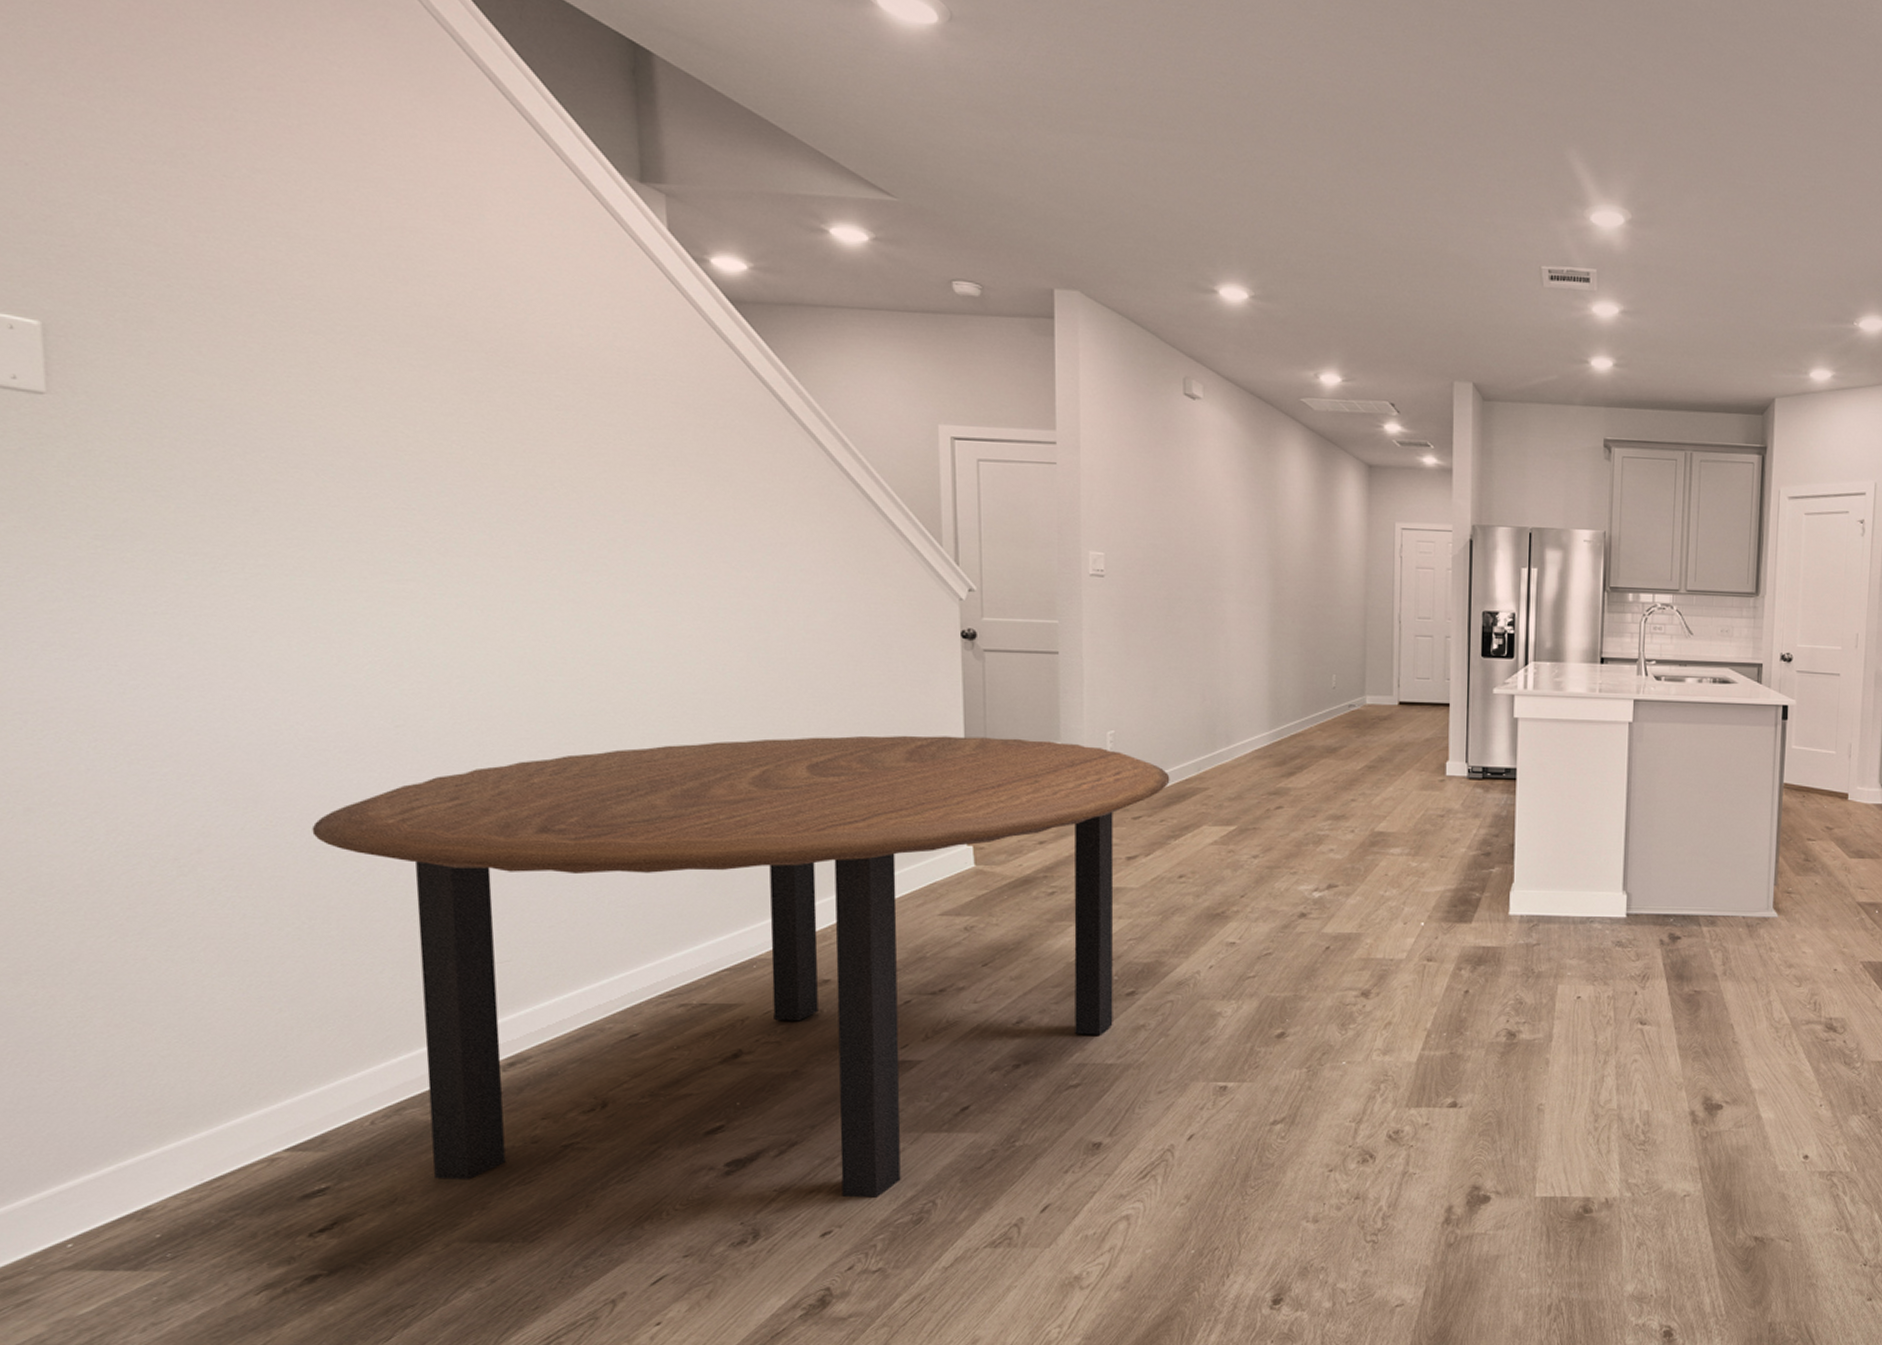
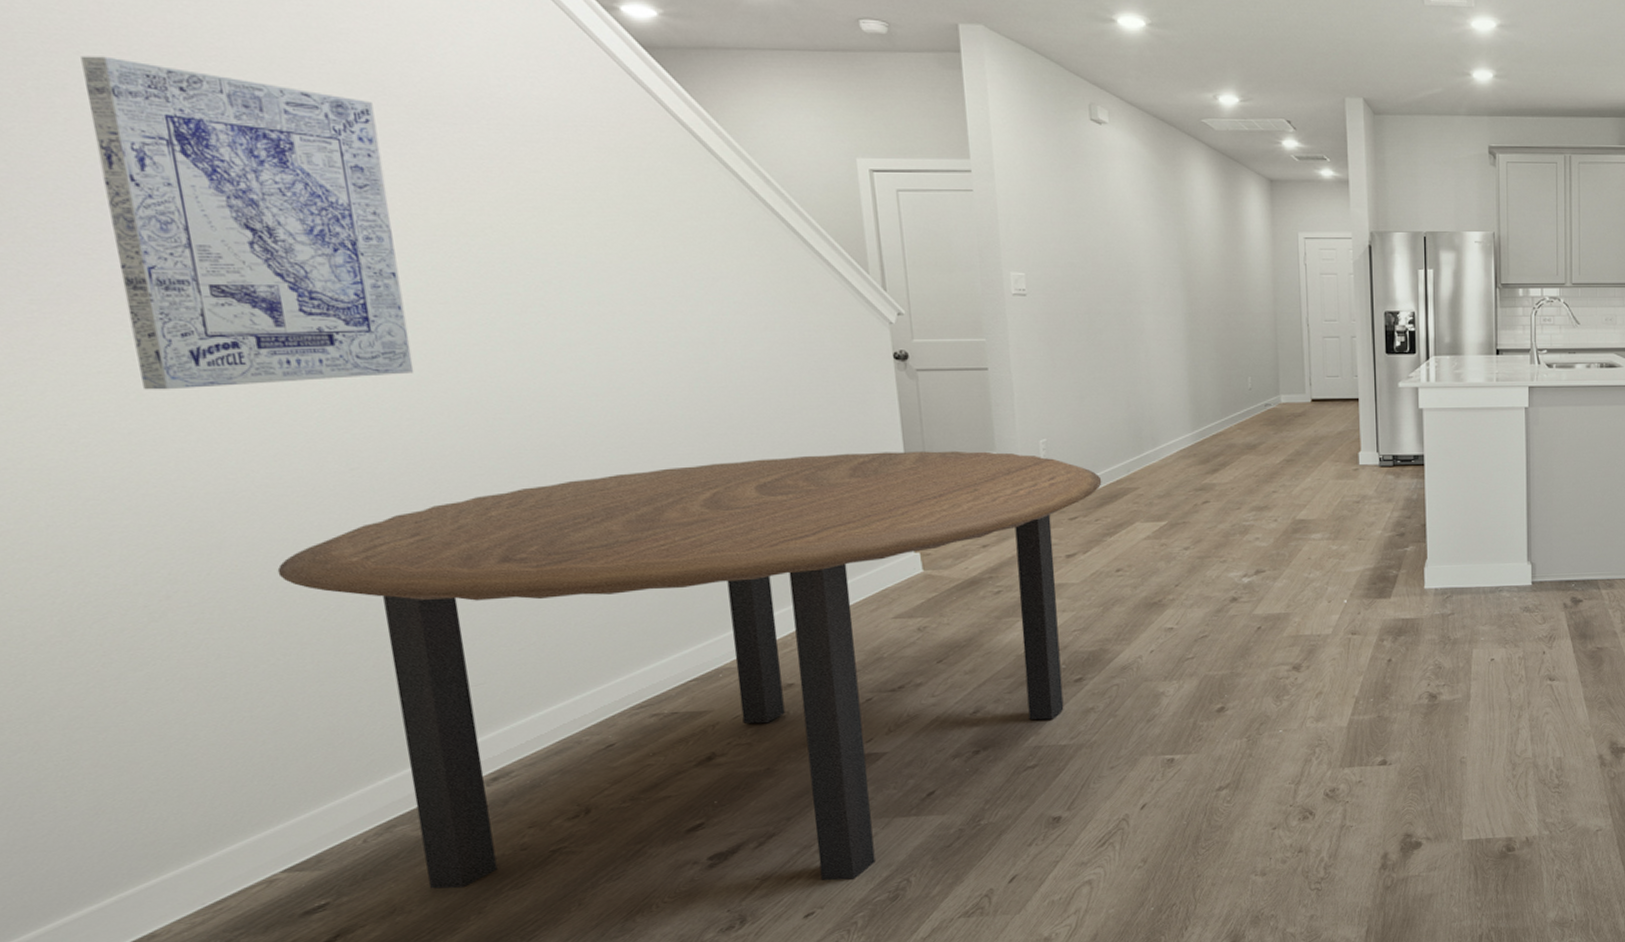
wall art: none [171,289,470,635] -> present [80,56,414,390]

